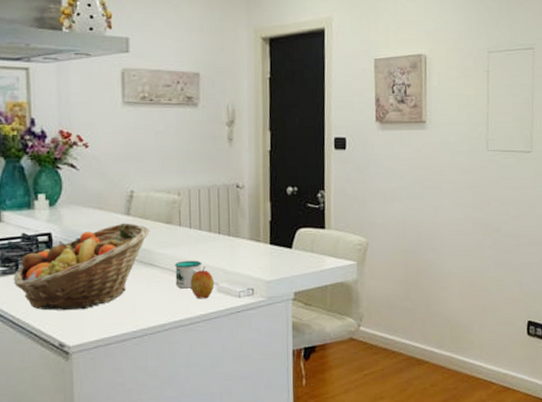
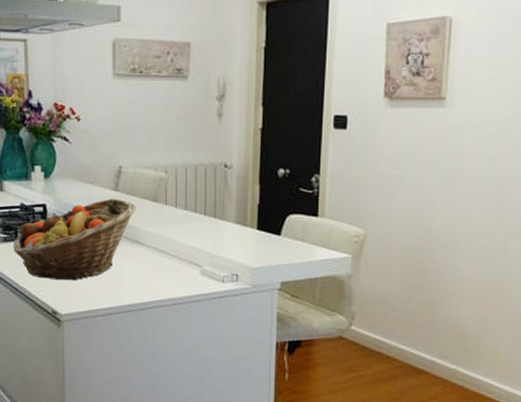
mug: present [175,260,202,289] -> none [160,240,187,269]
apple: present [190,266,215,299] -> none [174,247,198,281]

